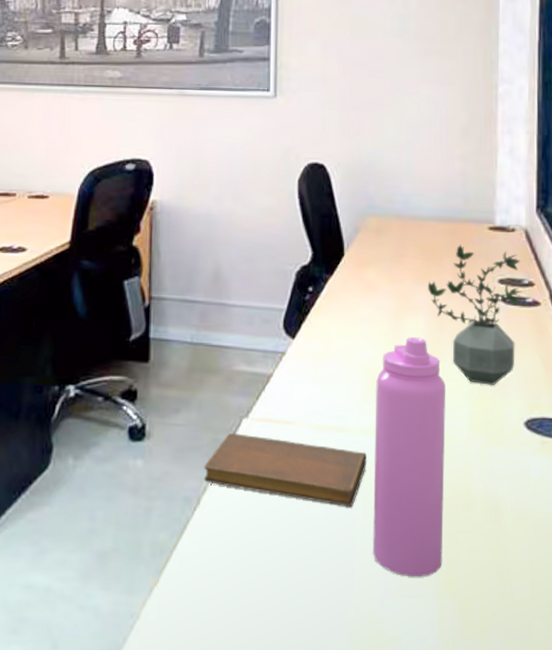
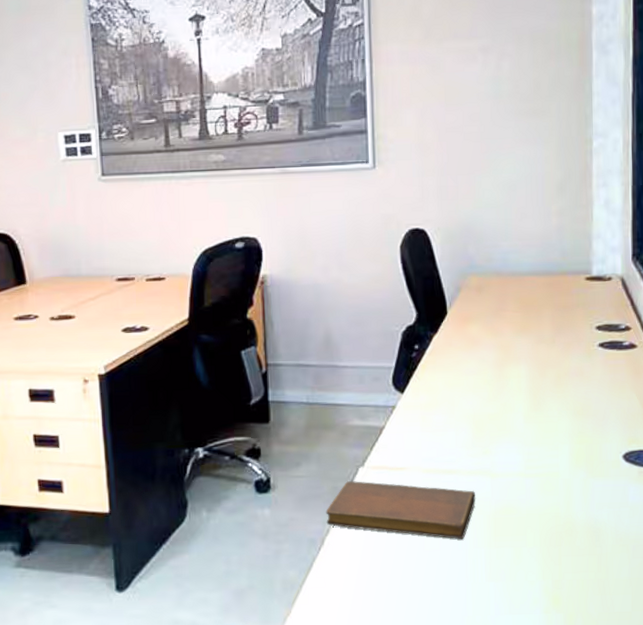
water bottle: present [373,337,445,577] -> none [481,385,549,597]
potted plant: present [427,244,522,385] -> none [527,296,619,424]

